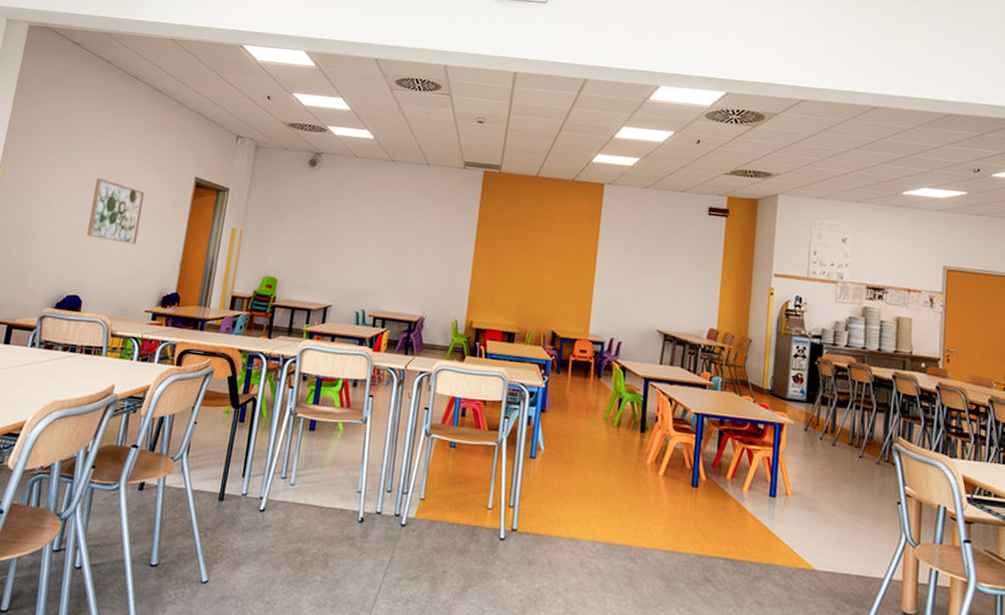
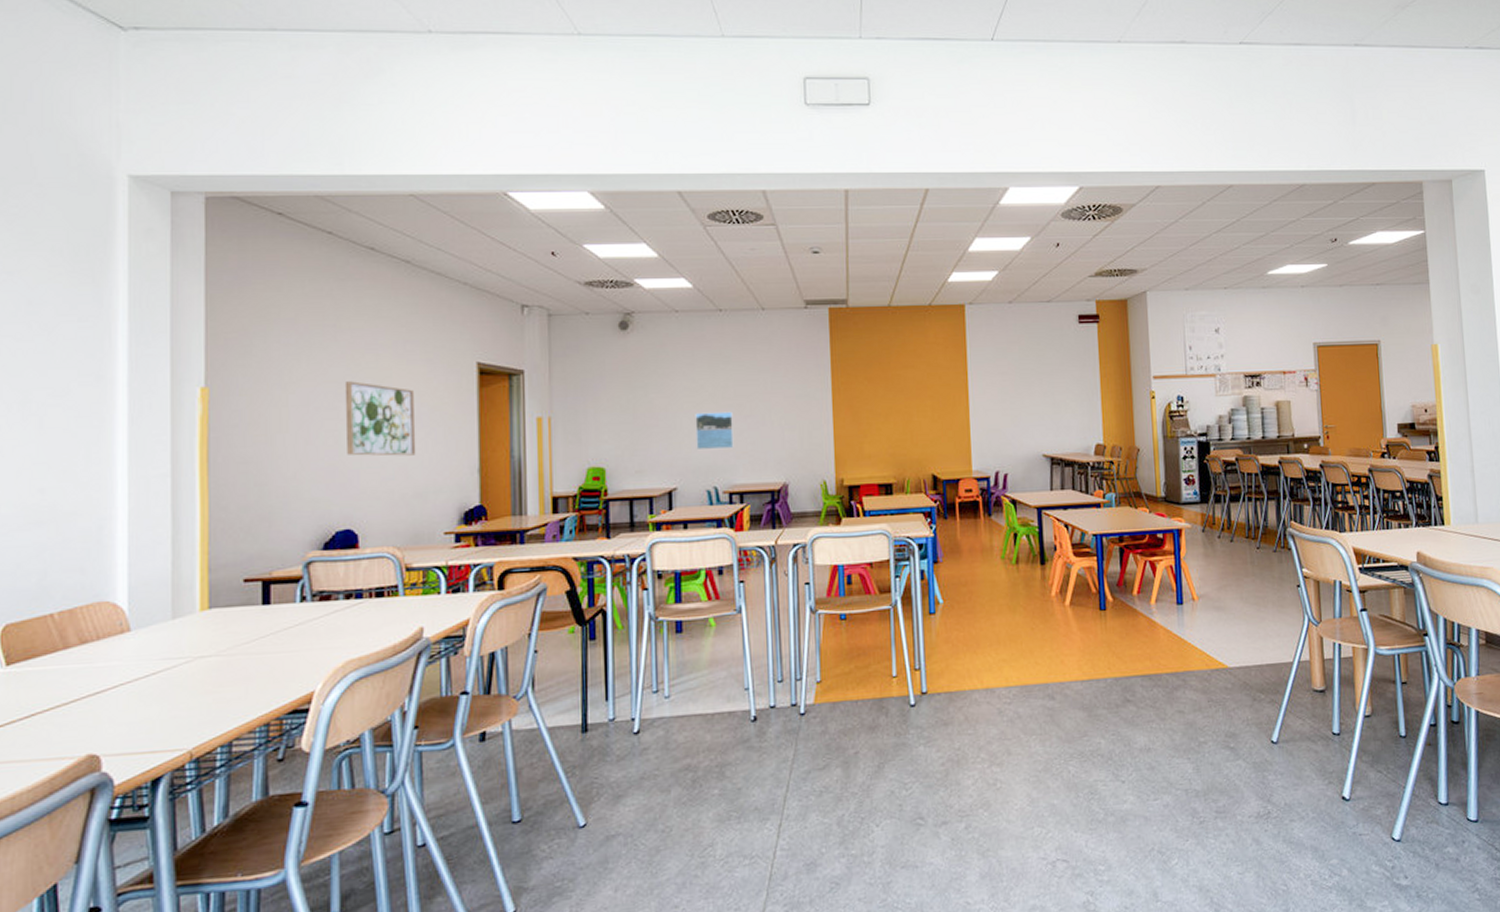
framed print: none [353,244,388,279] -> present [695,411,734,449]

